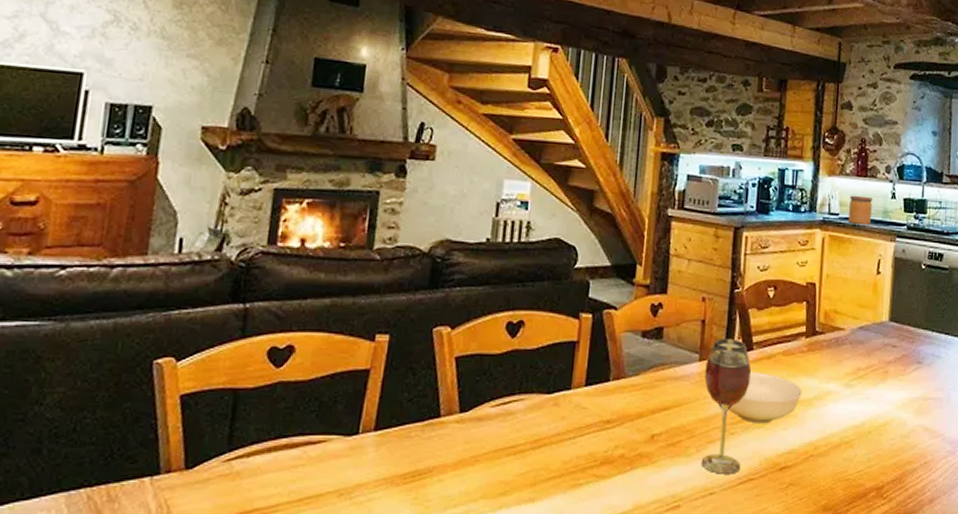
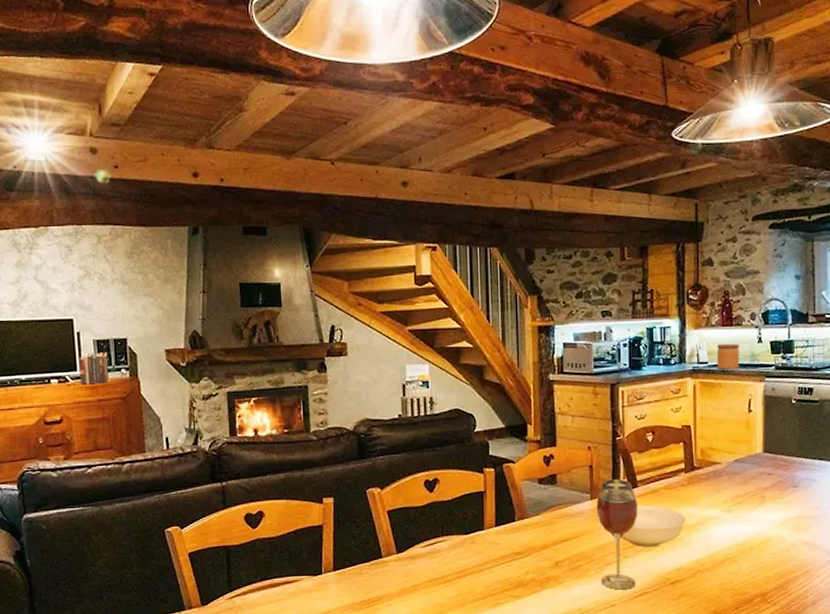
books: none [76,119,121,161] -> present [79,352,109,385]

